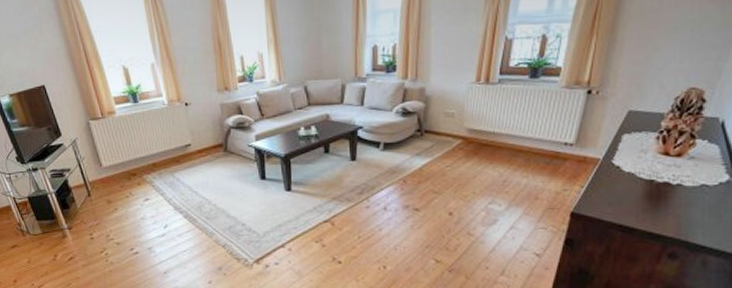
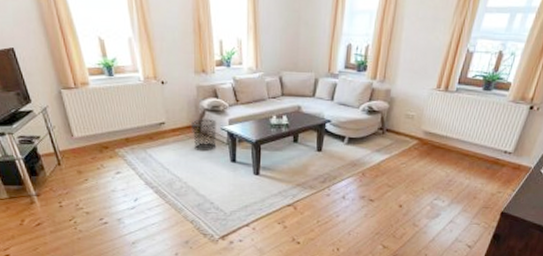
waste bin: none [216,136,245,170] -> present [190,119,217,151]

